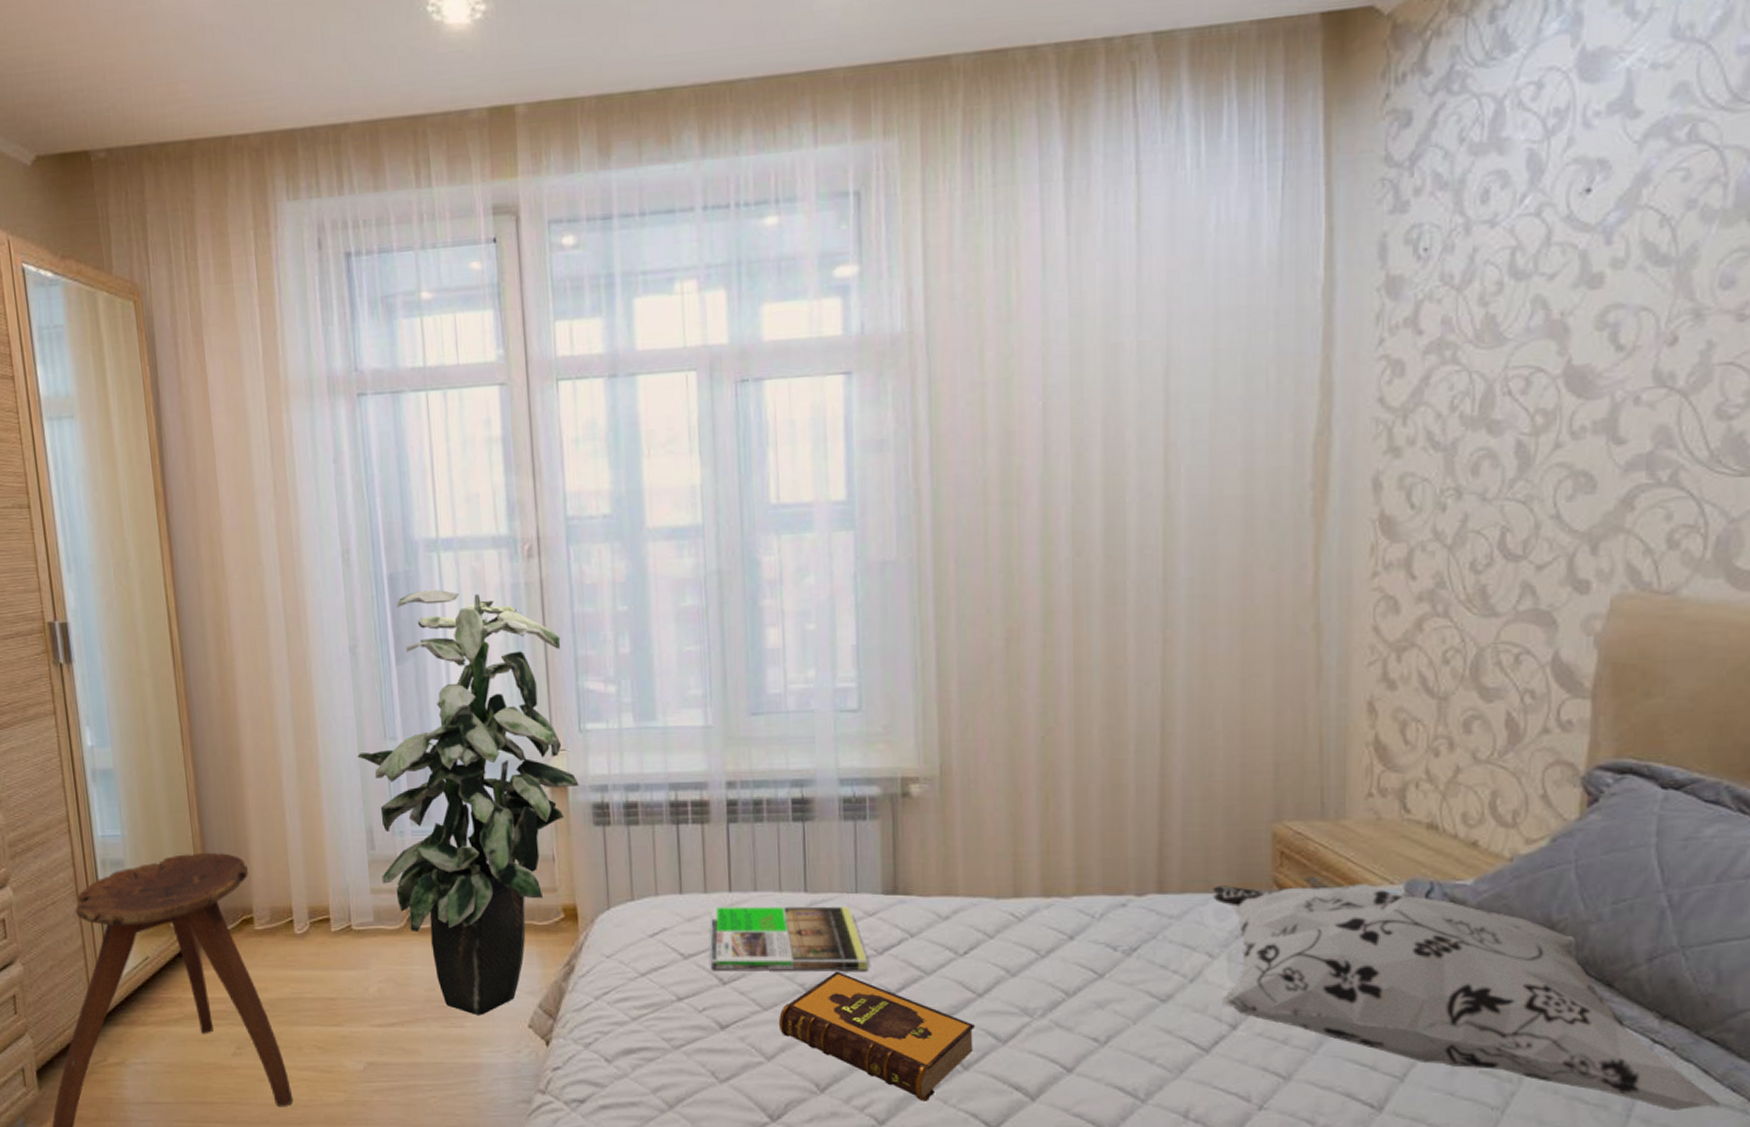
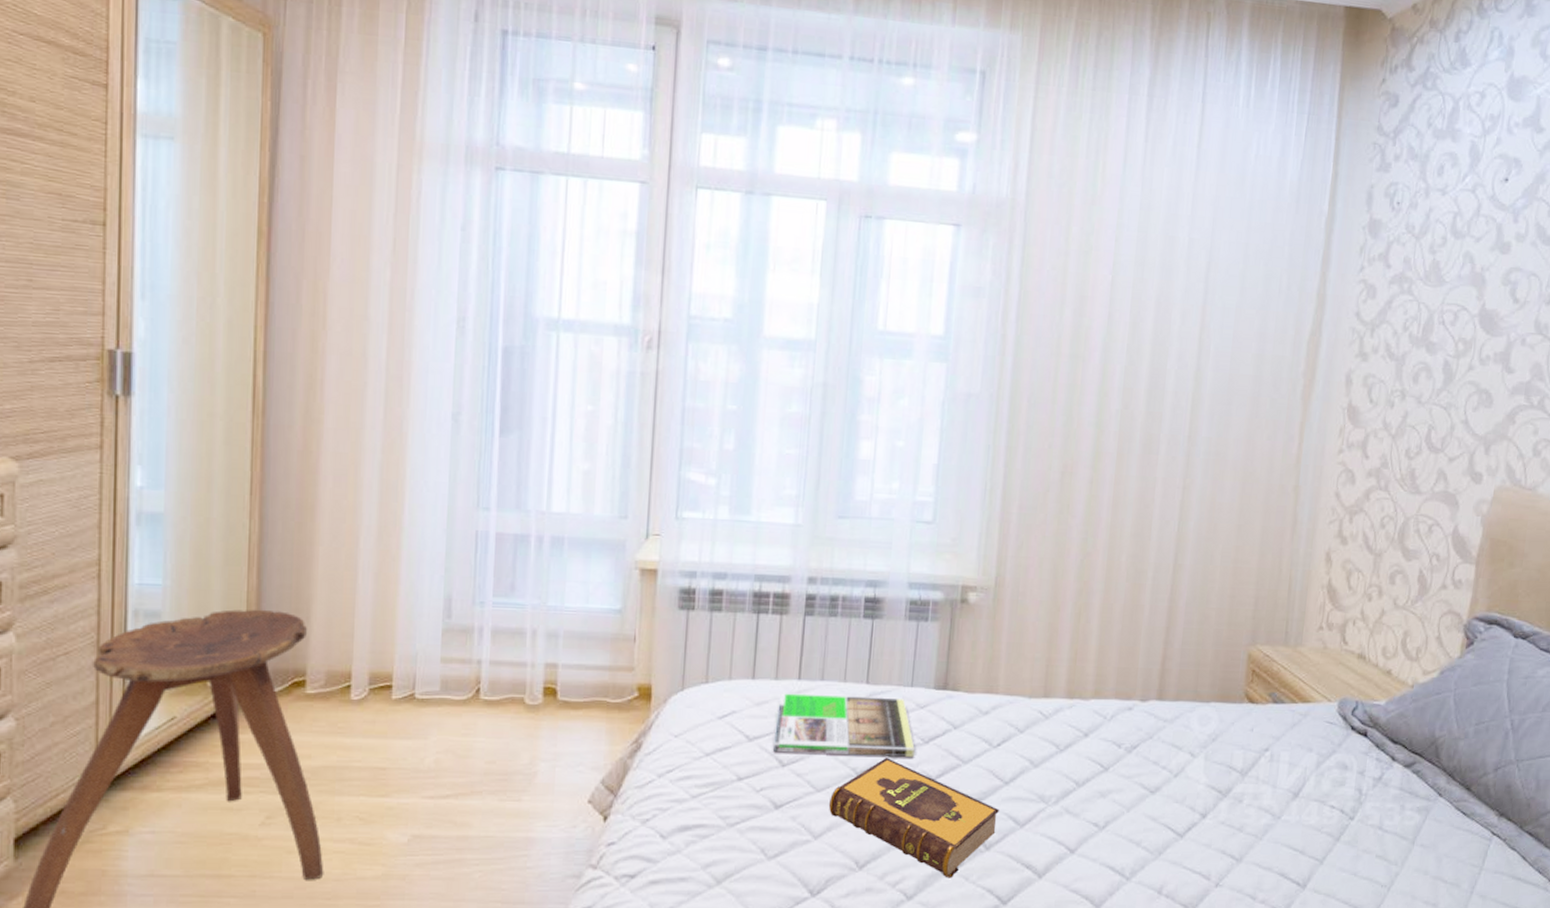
indoor plant: present [357,589,579,1015] -> none [445,366,669,790]
decorative pillow: present [1212,884,1722,1110] -> none [1197,696,1532,888]

